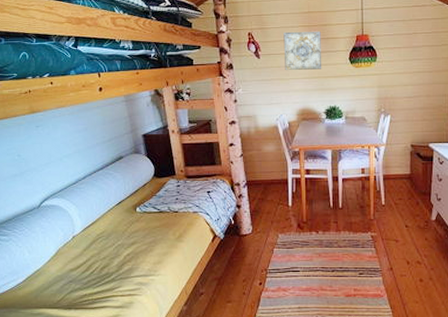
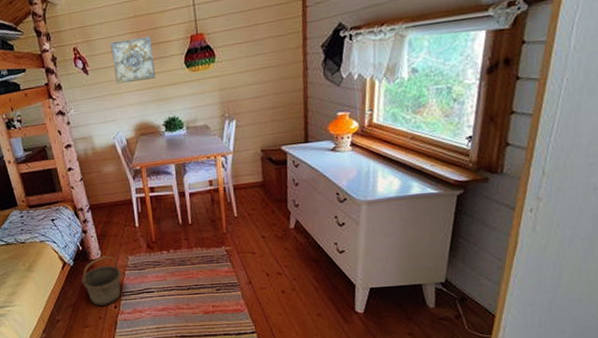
basket: none [230,232,270,281] -> present [81,256,122,306]

